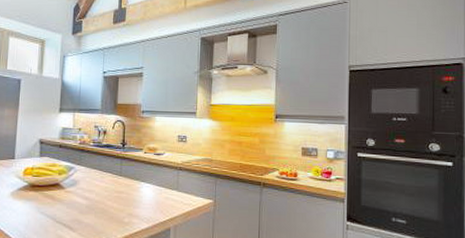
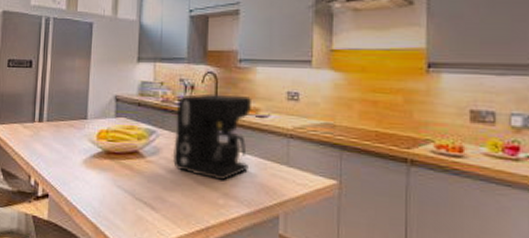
coffee maker: none [87,137,152,205] -> present [172,93,253,181]

